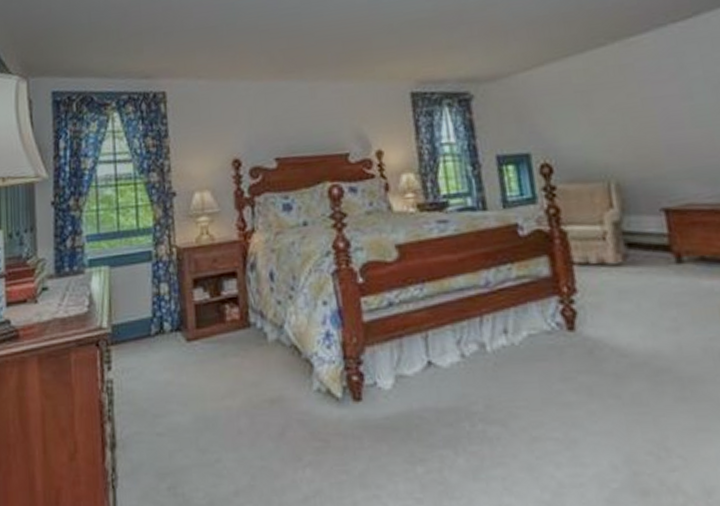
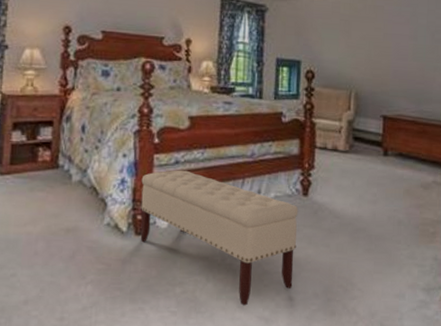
bench: none [350,313,577,487] -> present [140,170,299,306]

